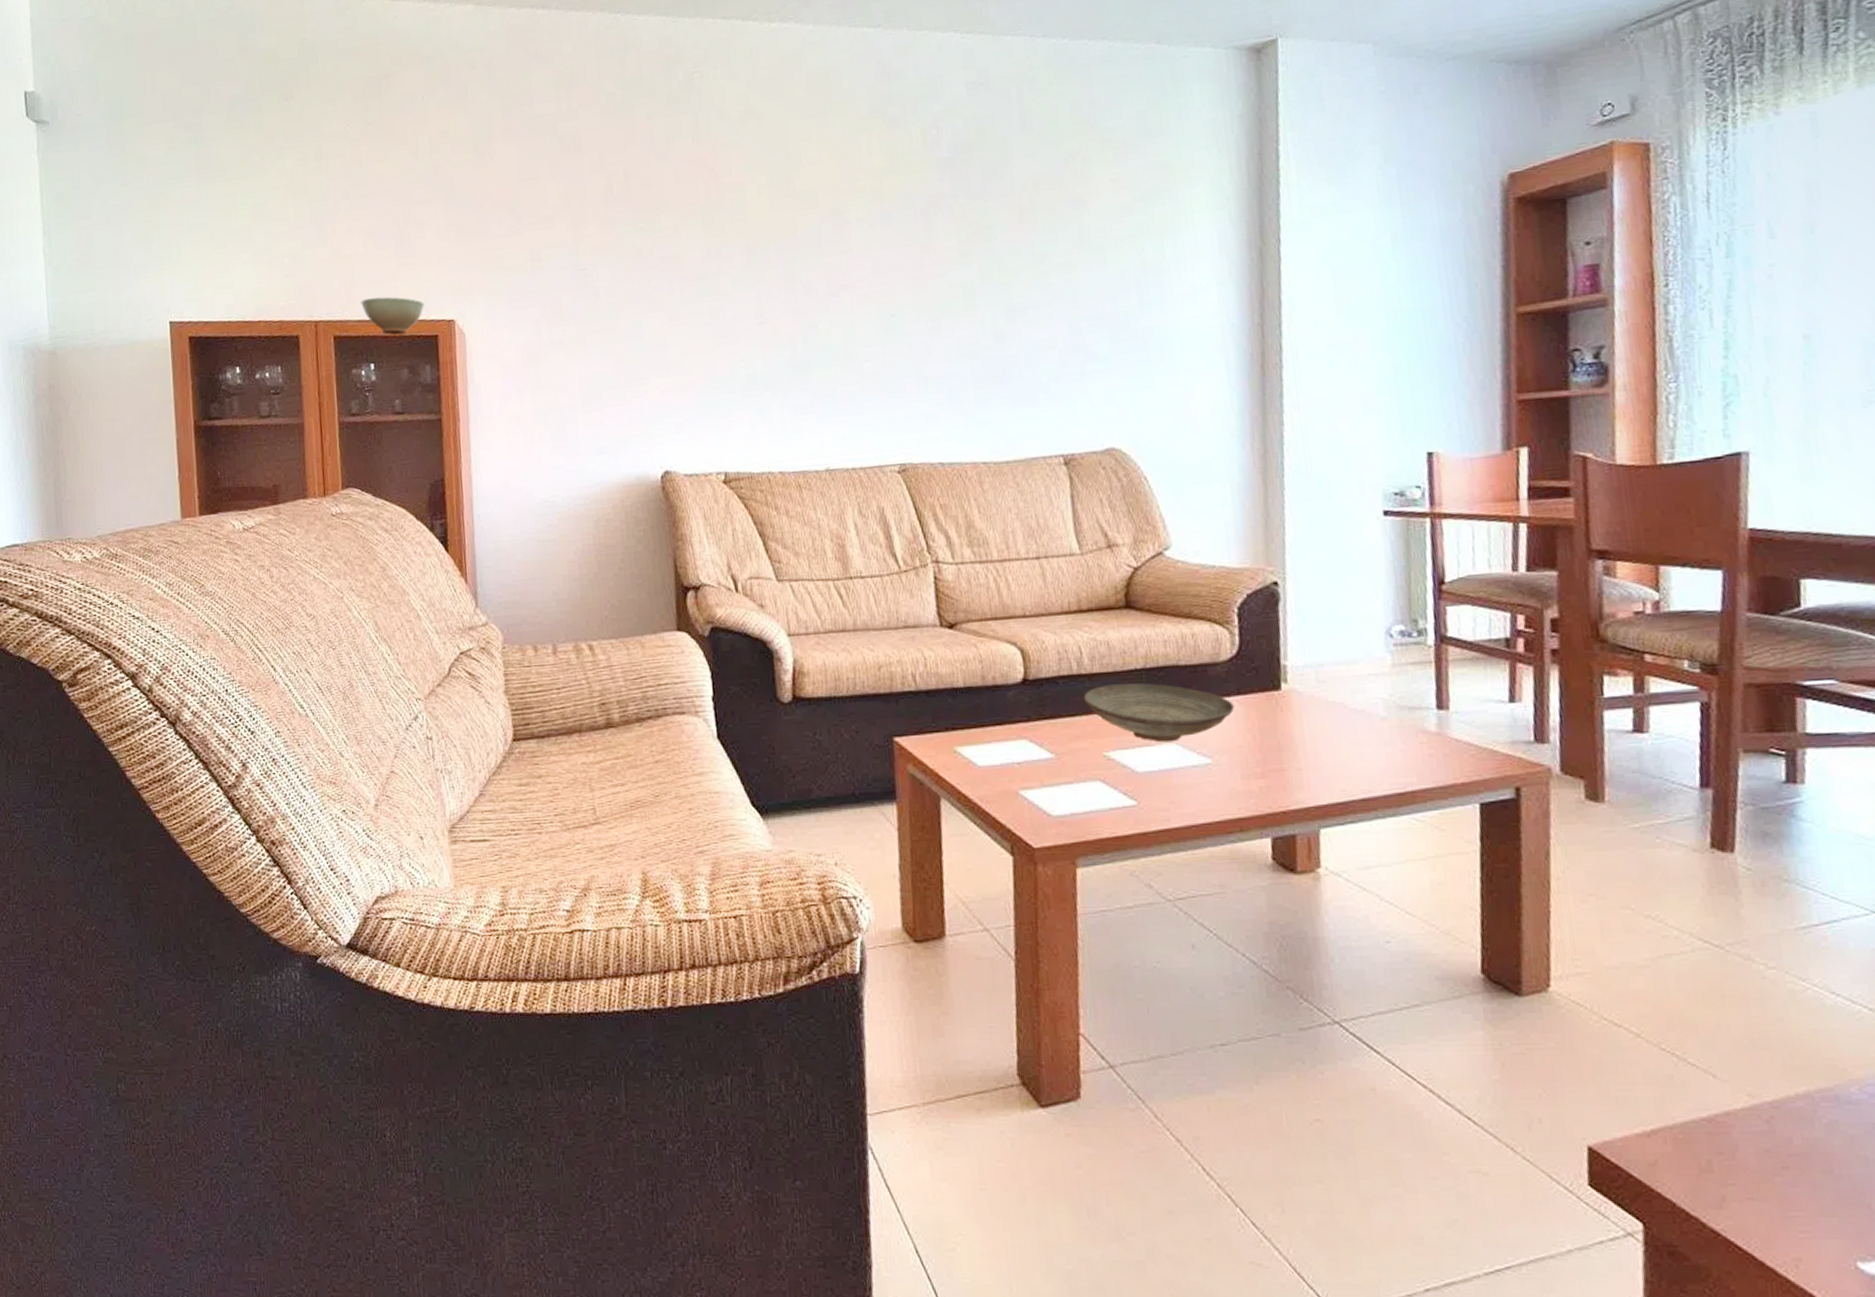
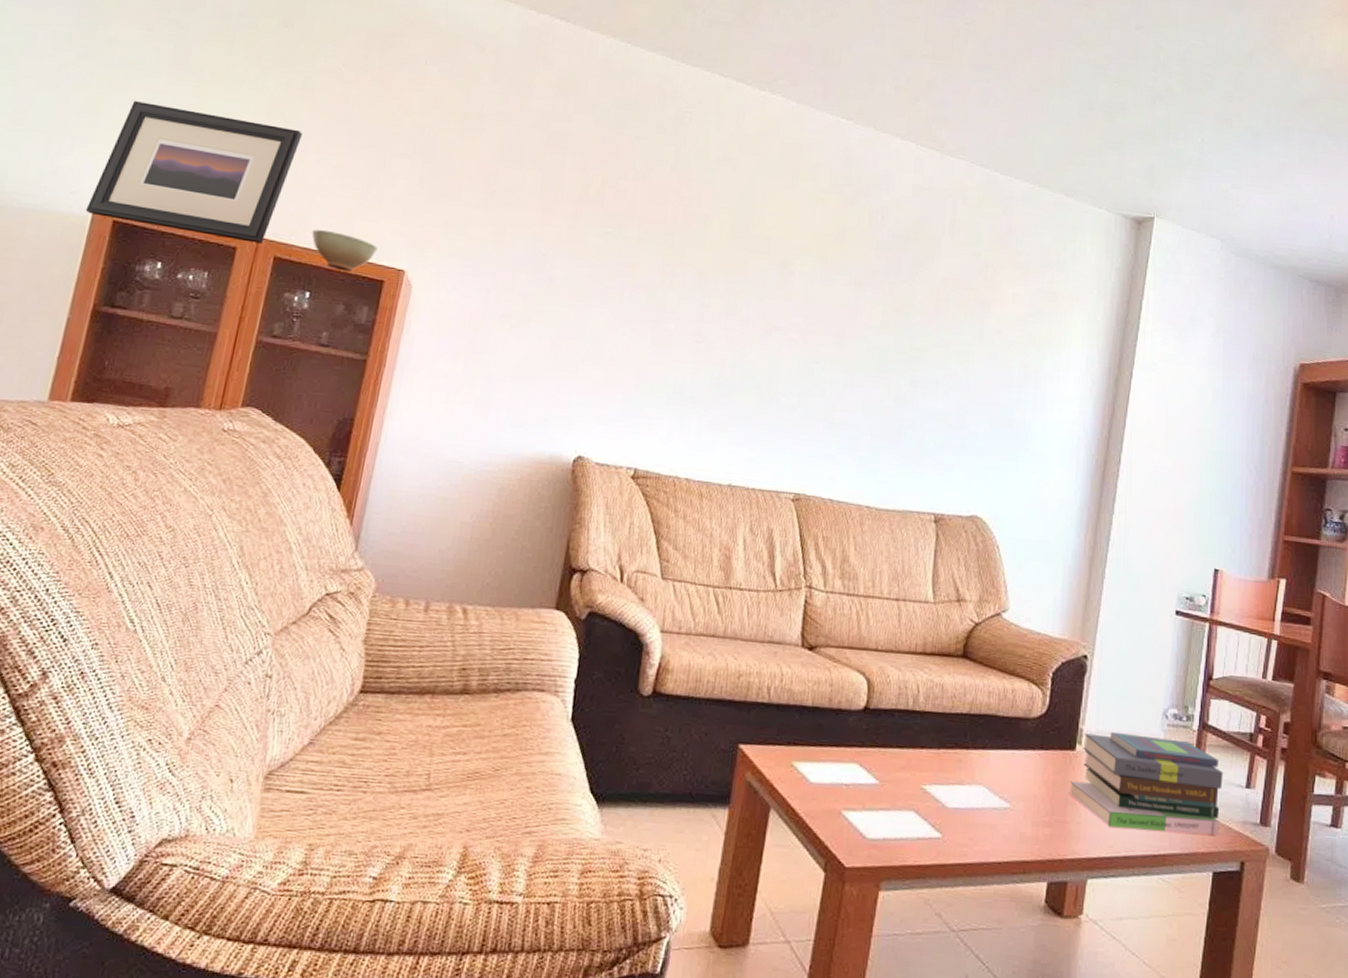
picture frame: none [163,203,328,336] -> present [85,101,303,244]
decorative bowl: present [1083,683,1234,743] -> none [913,723,1036,784]
books: none [1281,660,1482,769] -> present [1069,731,1223,837]

